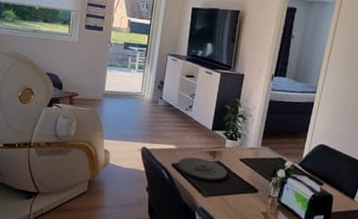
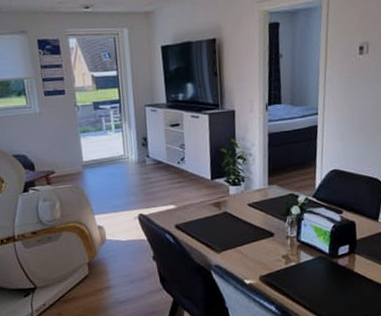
plate: present [177,157,227,182] -> none [181,212,237,236]

